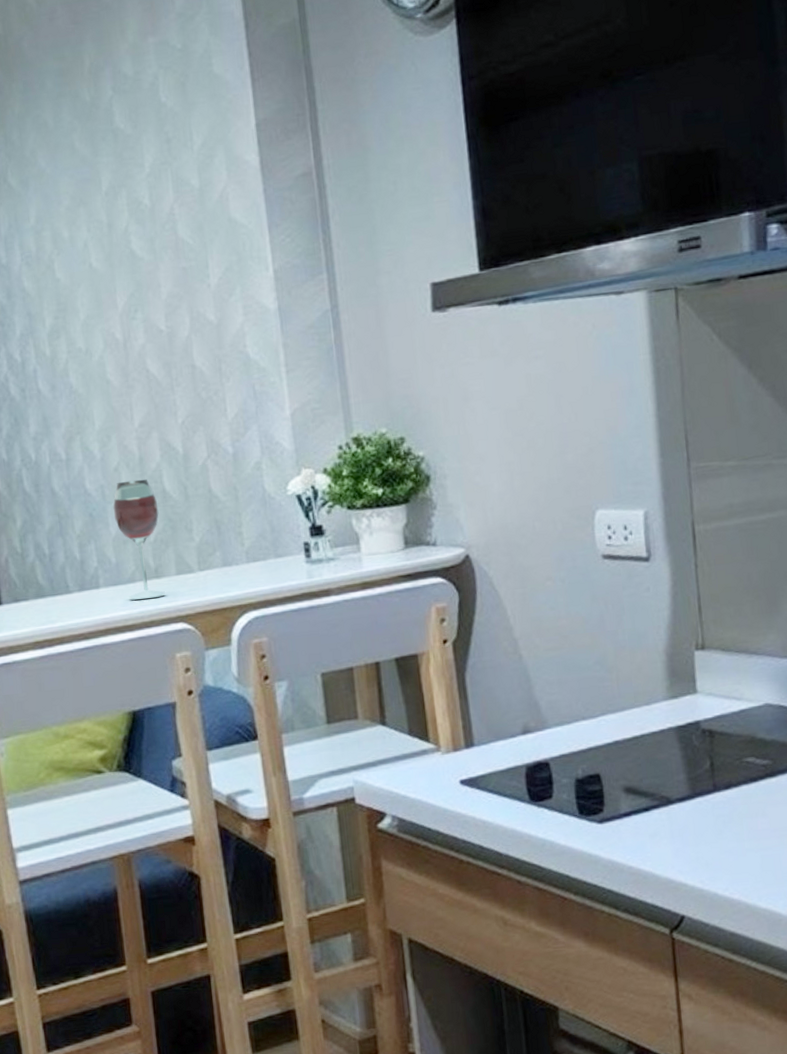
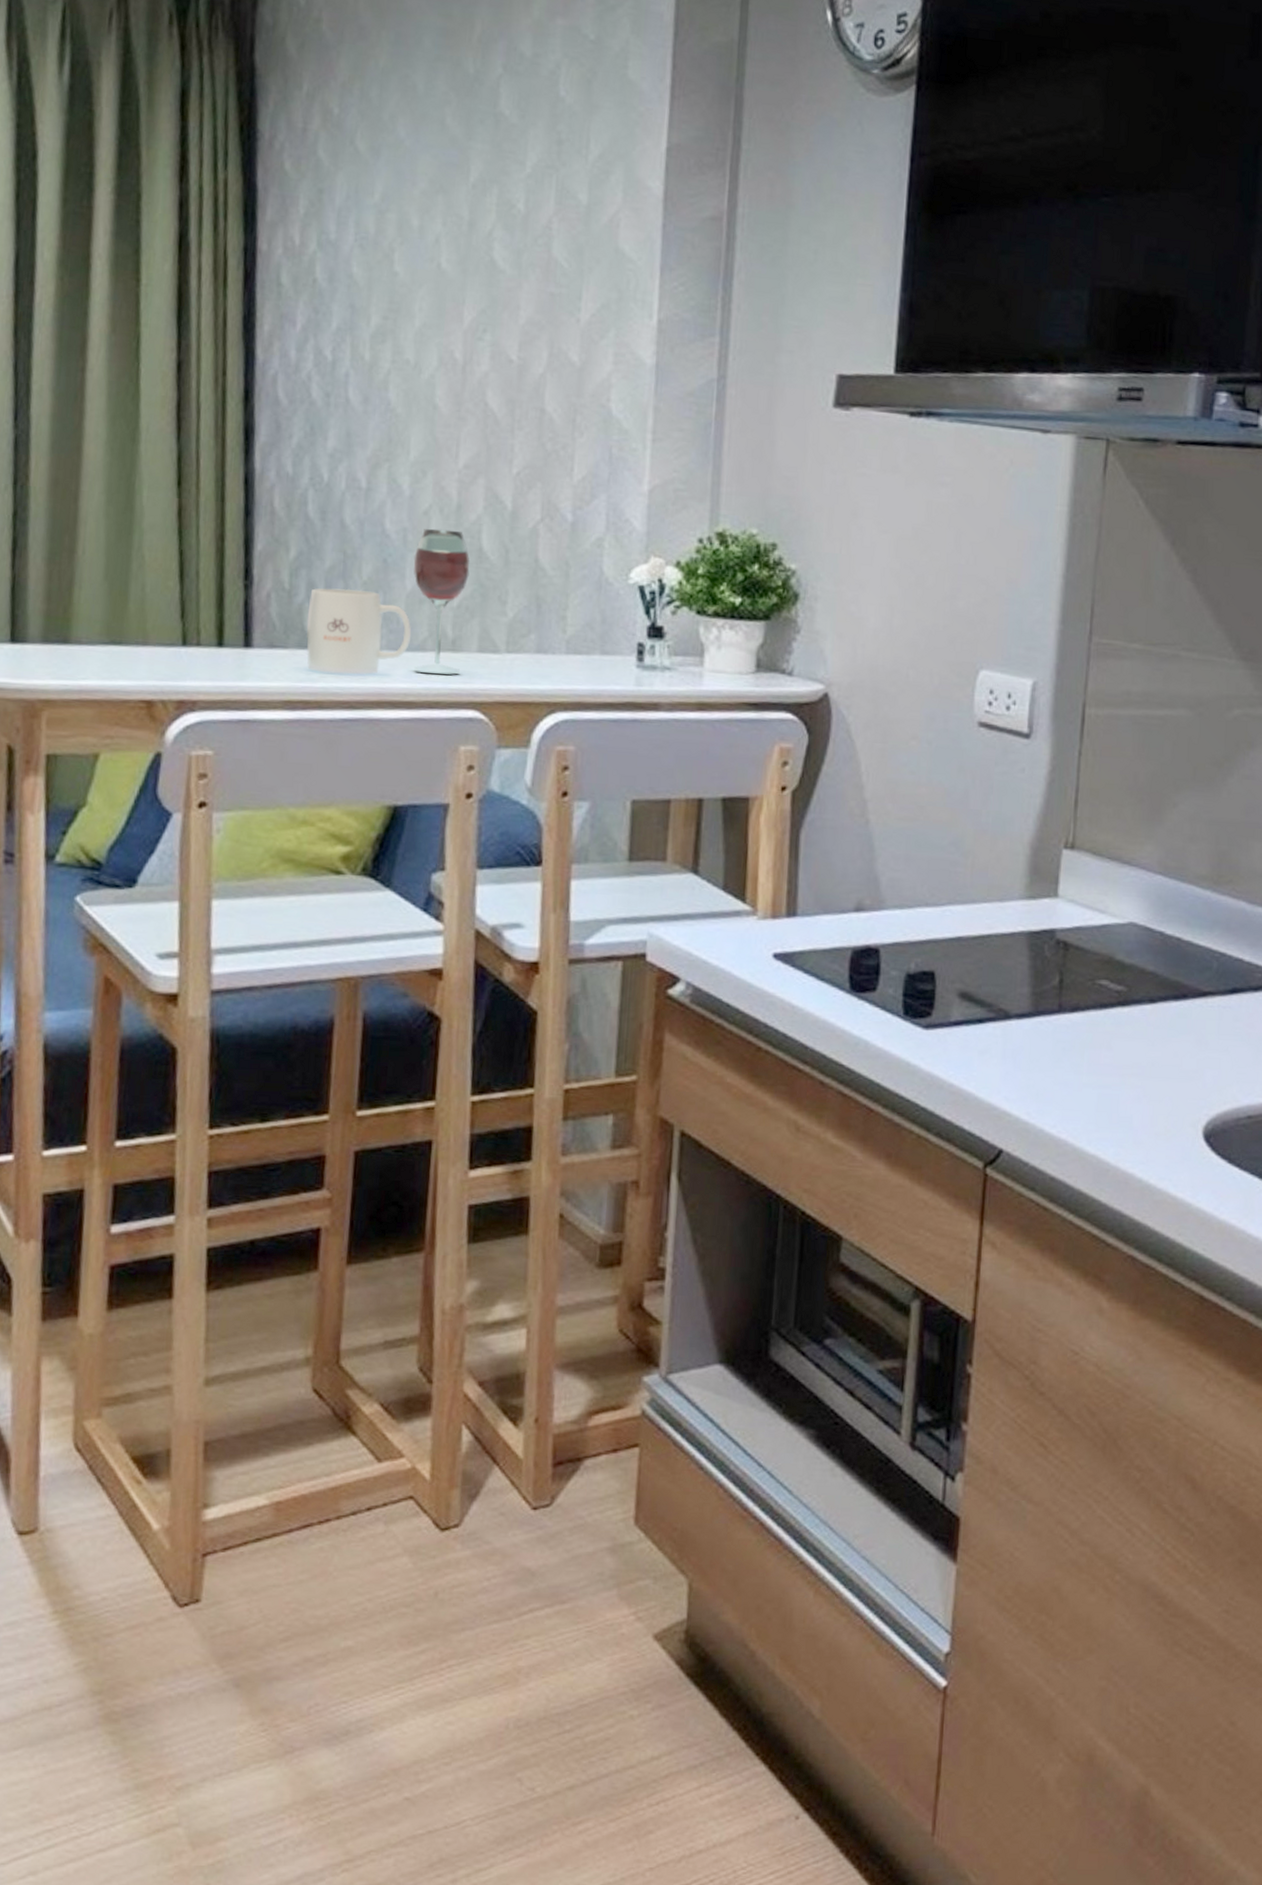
mug: none [38,541,123,615] -> present [306,588,412,675]

